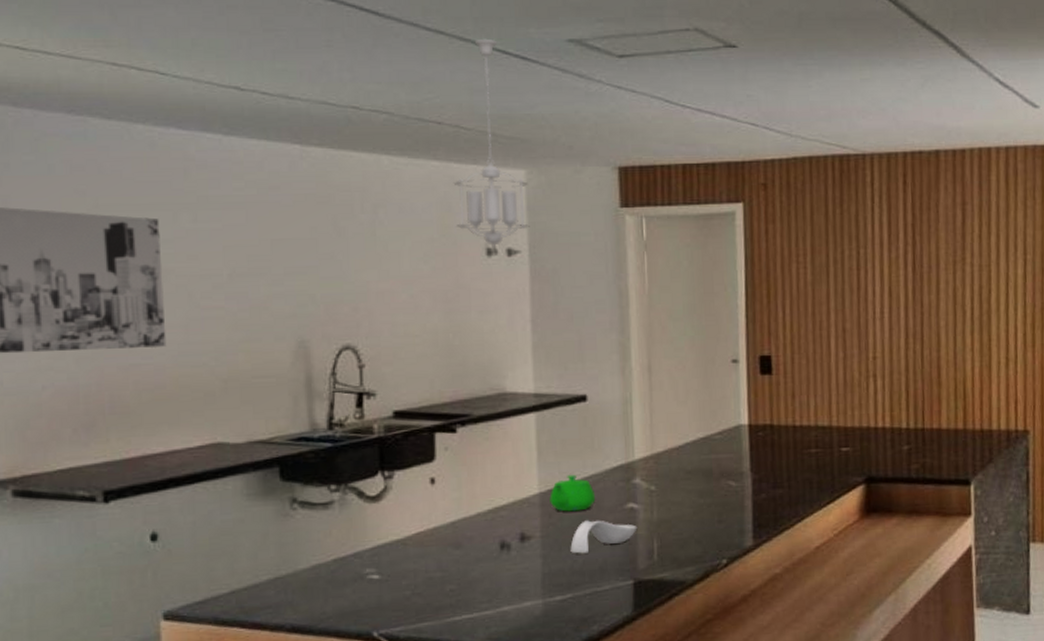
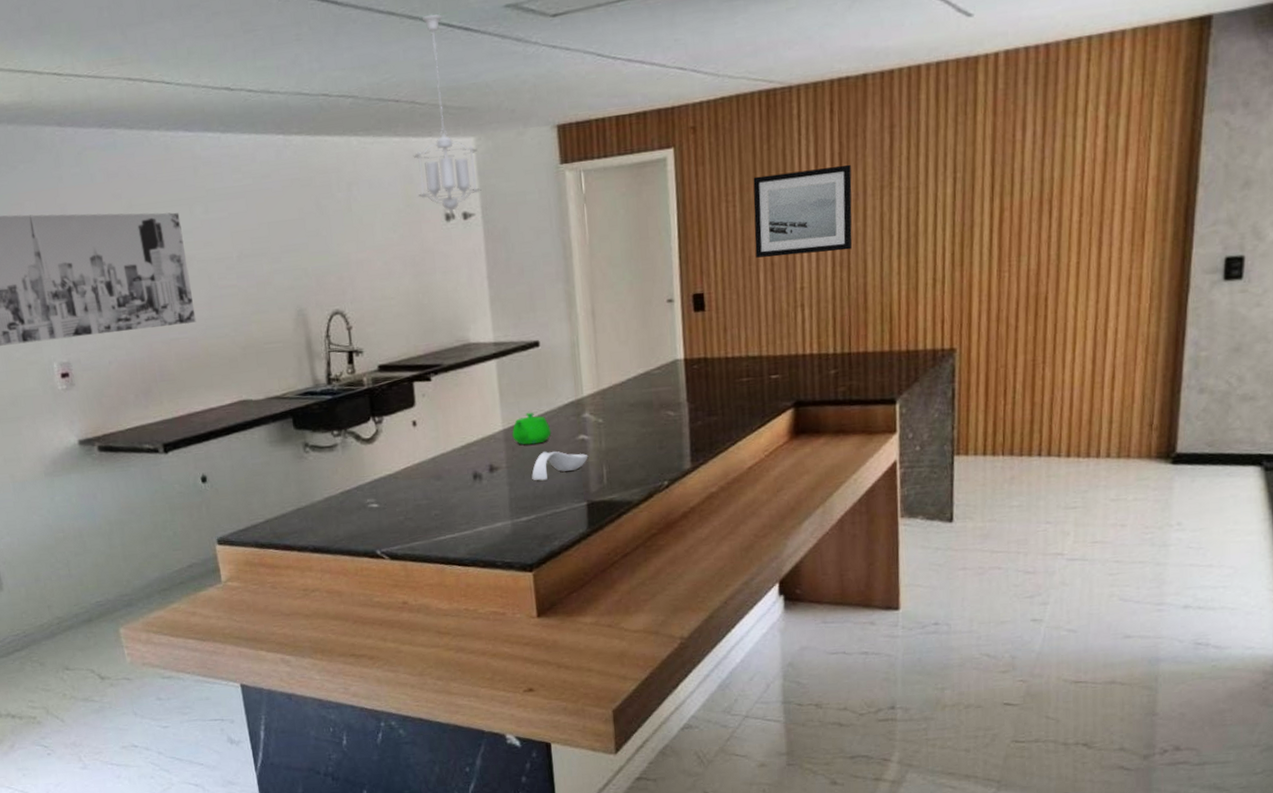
wall art: none [825,236,926,324] -> present [753,164,852,258]

